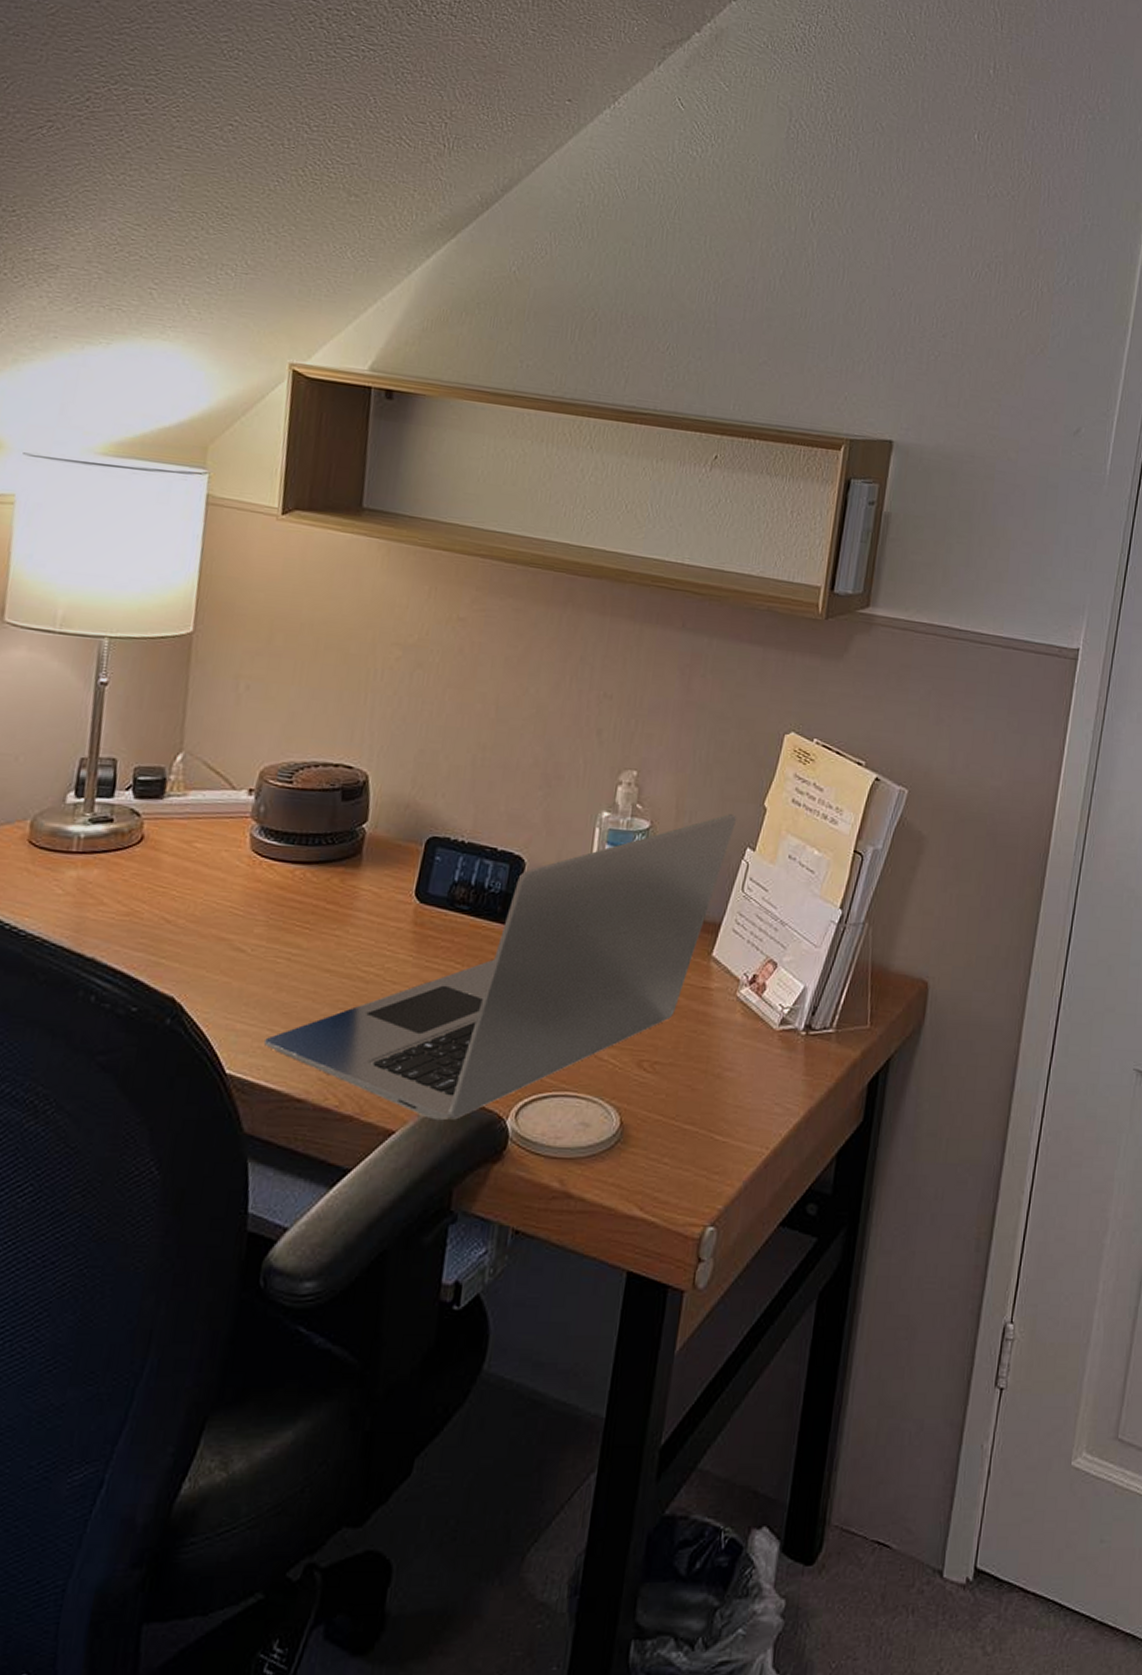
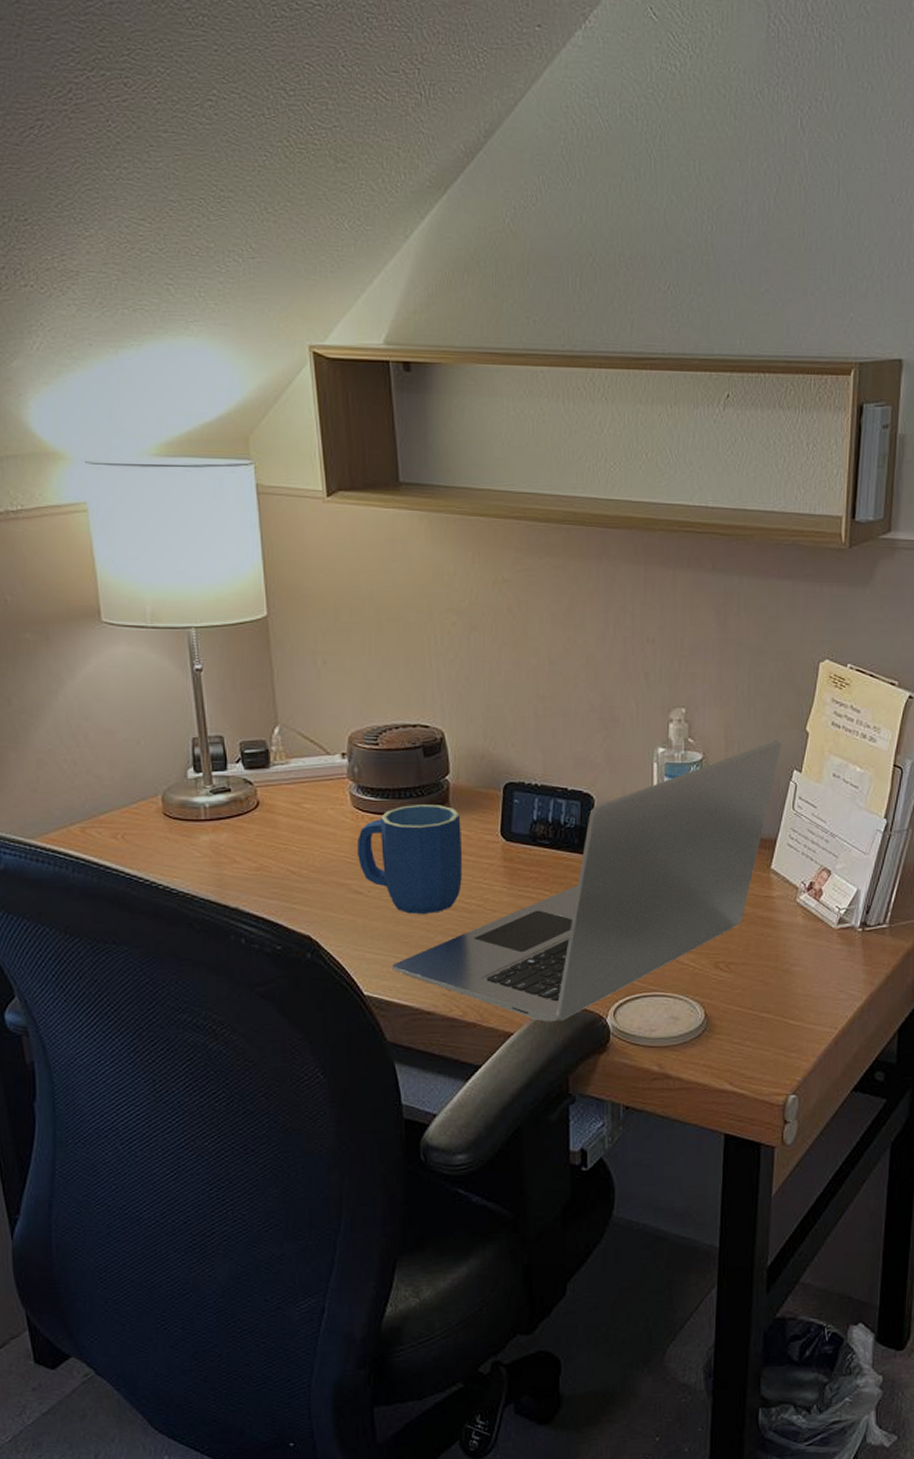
mug: none [246,853,372,981] -> present [357,805,462,914]

